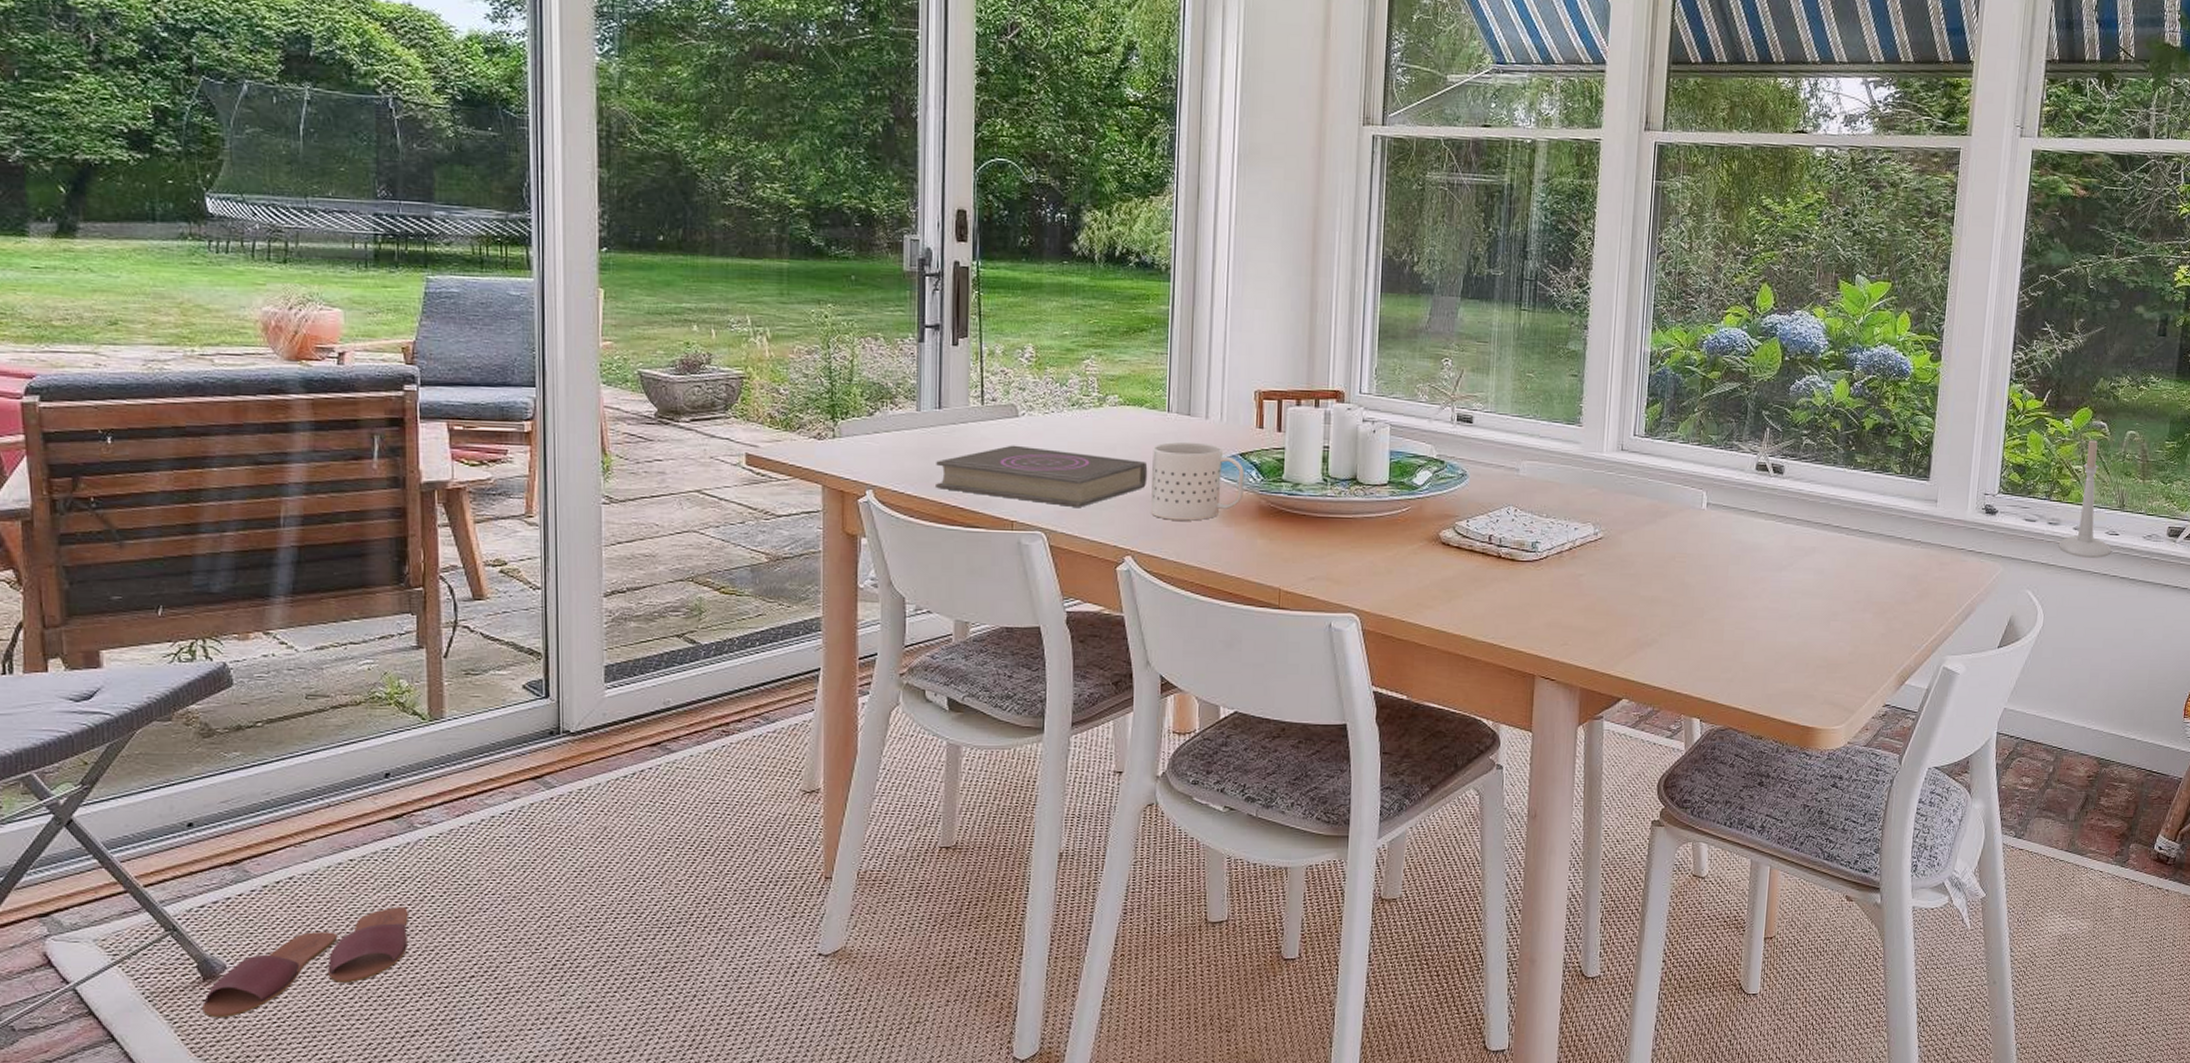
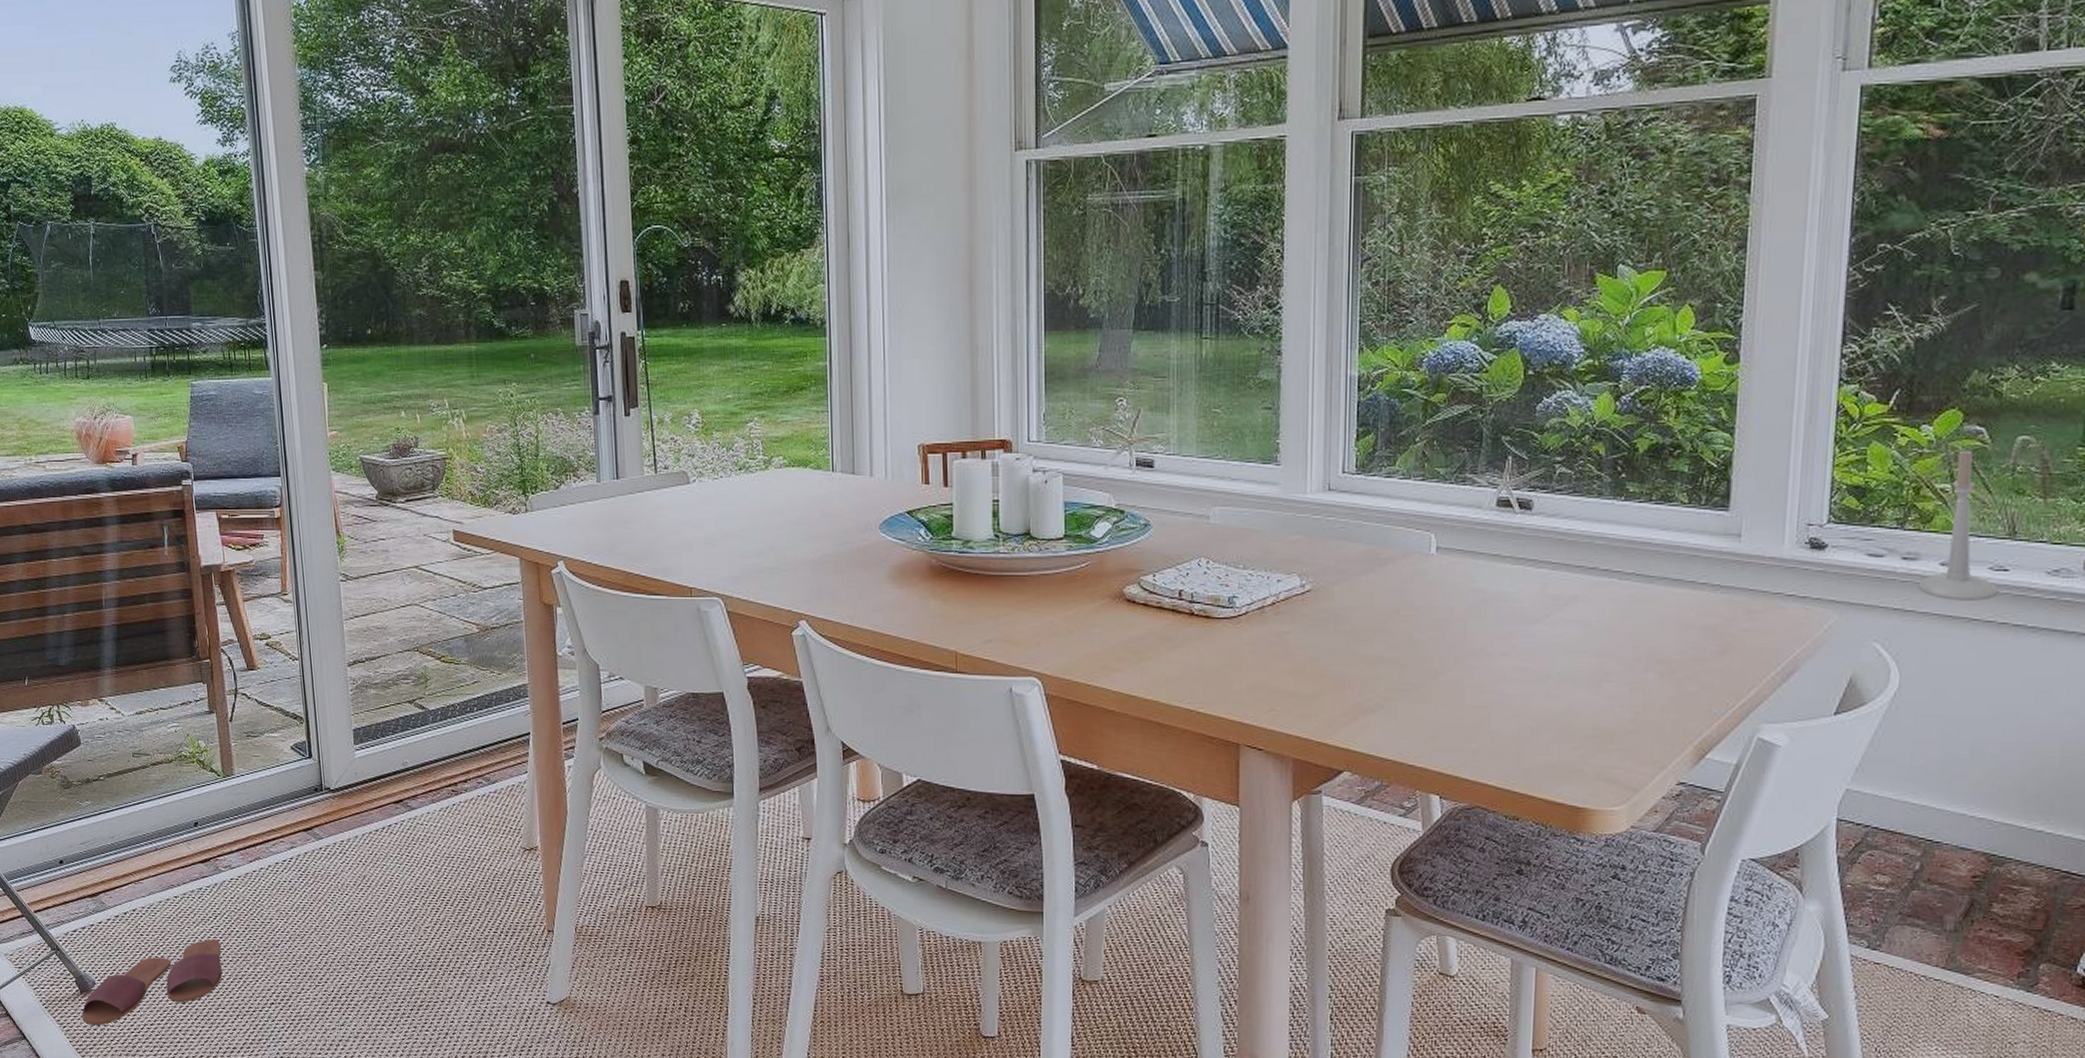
book: present [936,445,1148,507] -> none [618,512,817,572]
mug: present [1151,441,1244,521] -> none [820,501,913,583]

